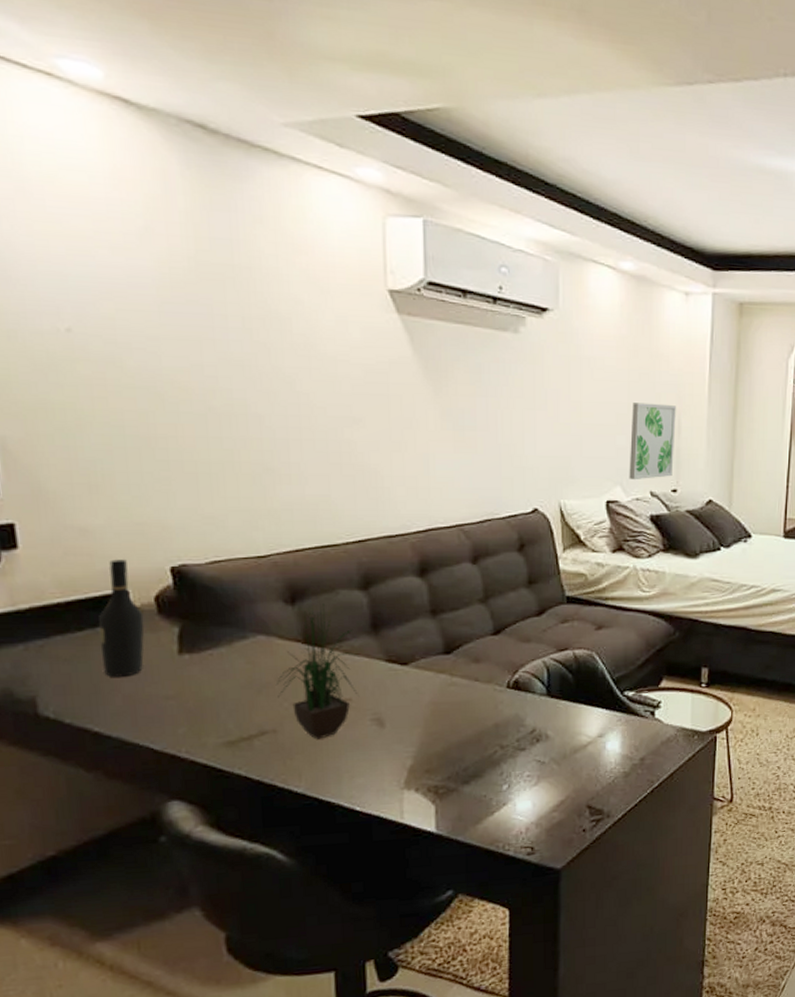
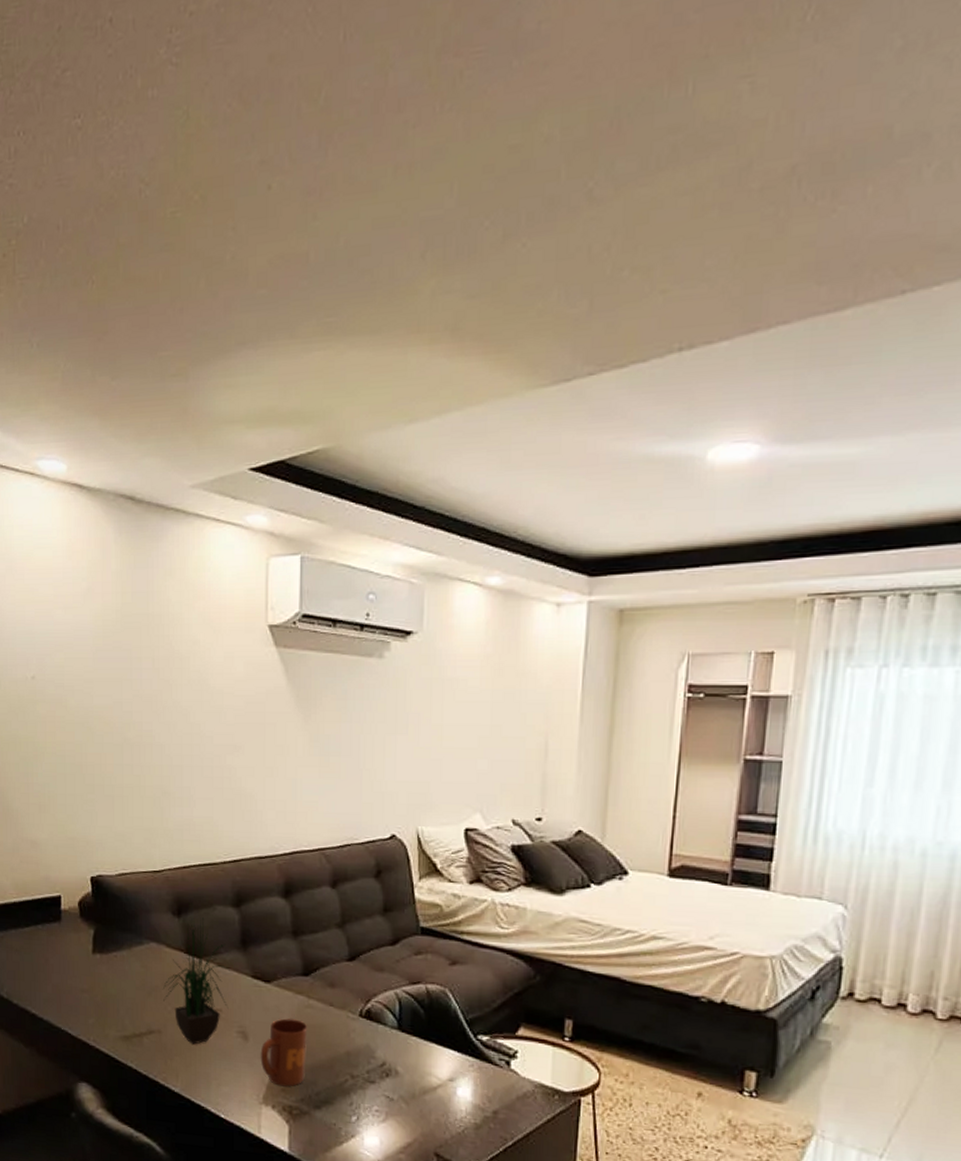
wine bottle: present [98,559,145,677] -> none [39,868,70,969]
mug: none [399,699,452,768] -> present [260,1018,308,1087]
wall art: present [629,403,676,480] -> none [489,724,543,807]

